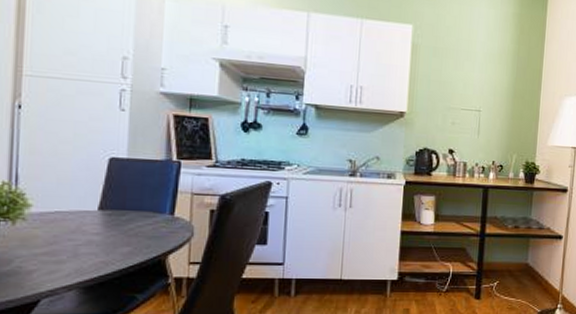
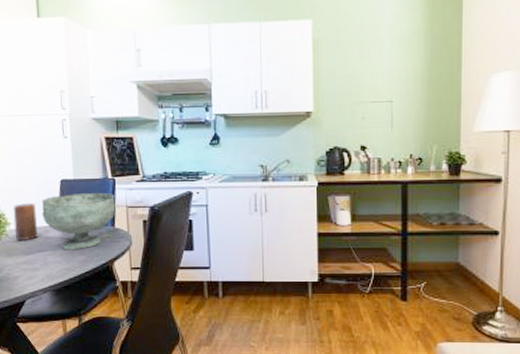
candle: none [36,182,71,228] -> present [13,203,38,241]
decorative bowl: none [79,175,178,241] -> present [41,192,116,250]

